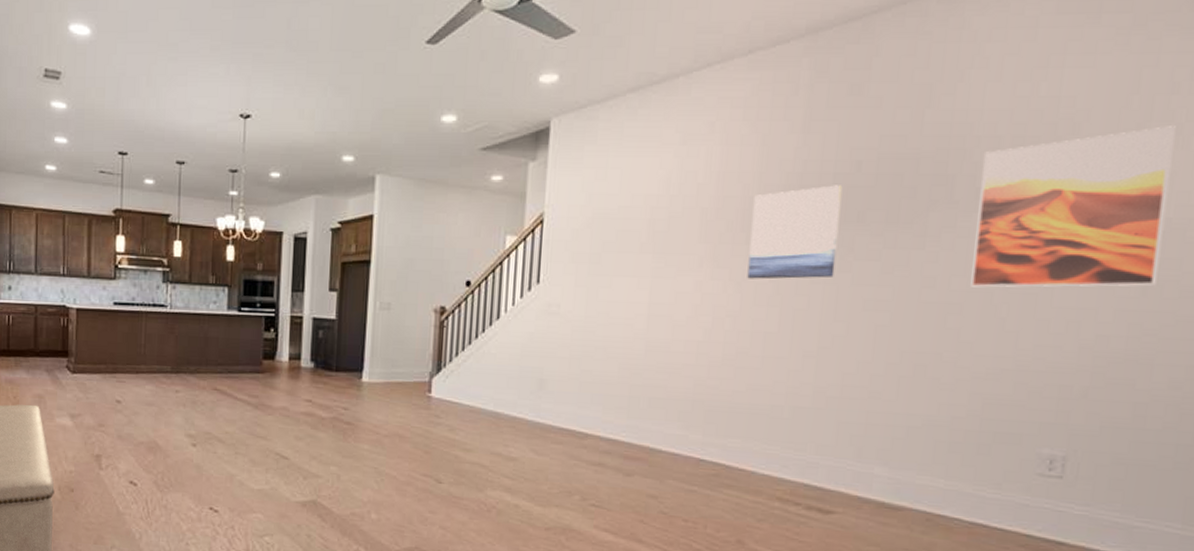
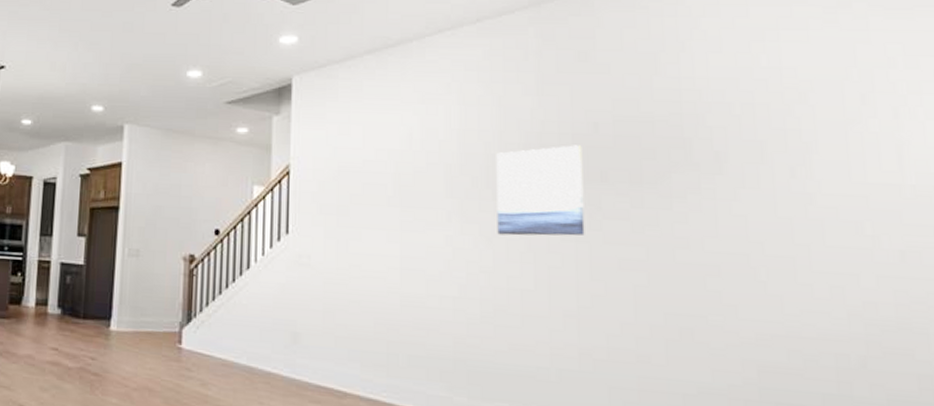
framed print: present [971,126,1176,288] -> none [717,97,914,253]

